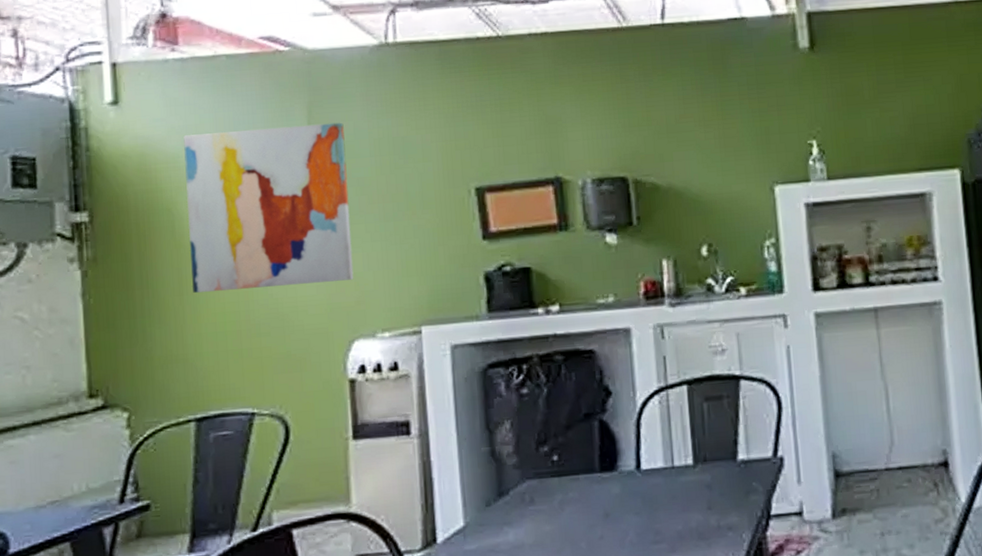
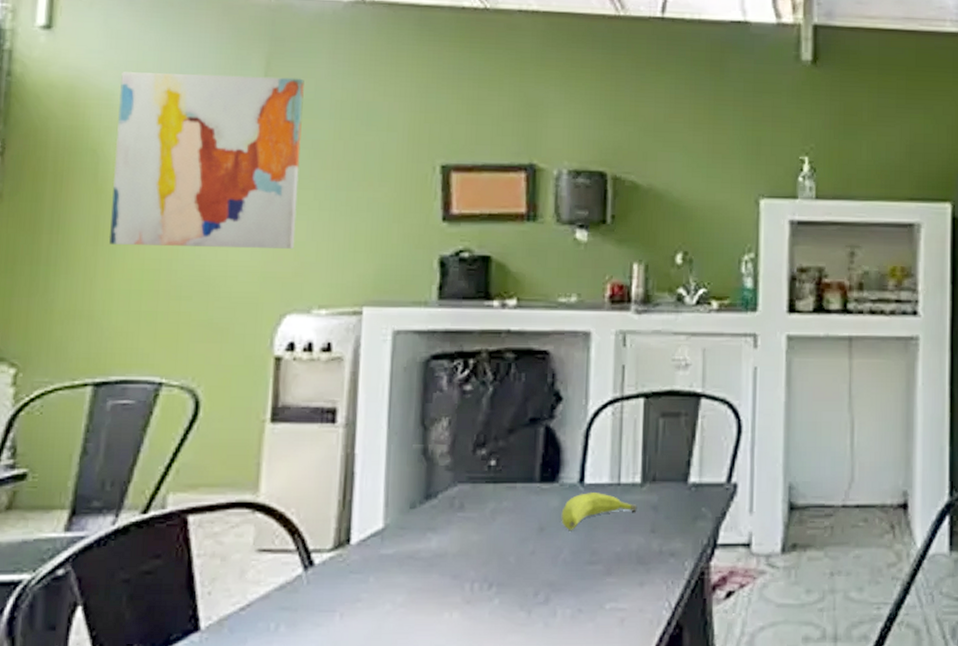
fruit: none [623,476,693,514] -> present [561,491,637,530]

